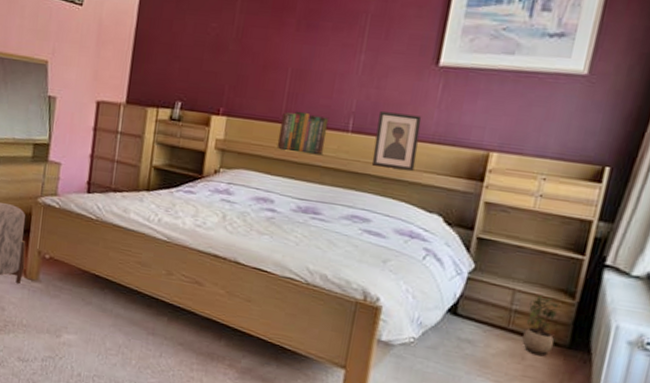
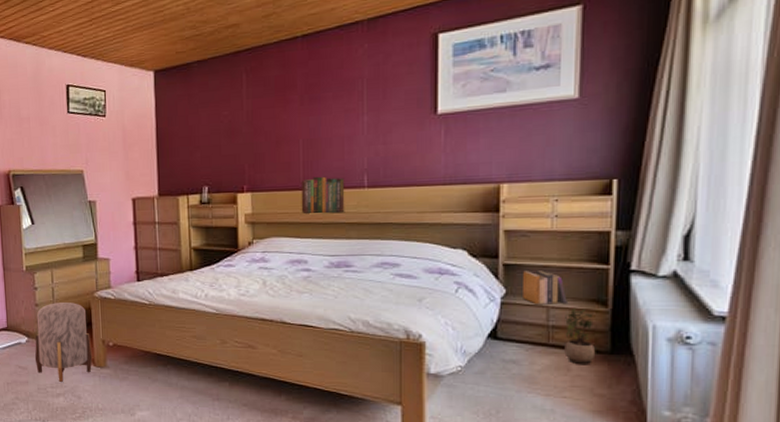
picture frame: present [372,111,422,171] -> none [389,162,432,214]
books: none [491,248,536,290] -> present [523,271,567,305]

